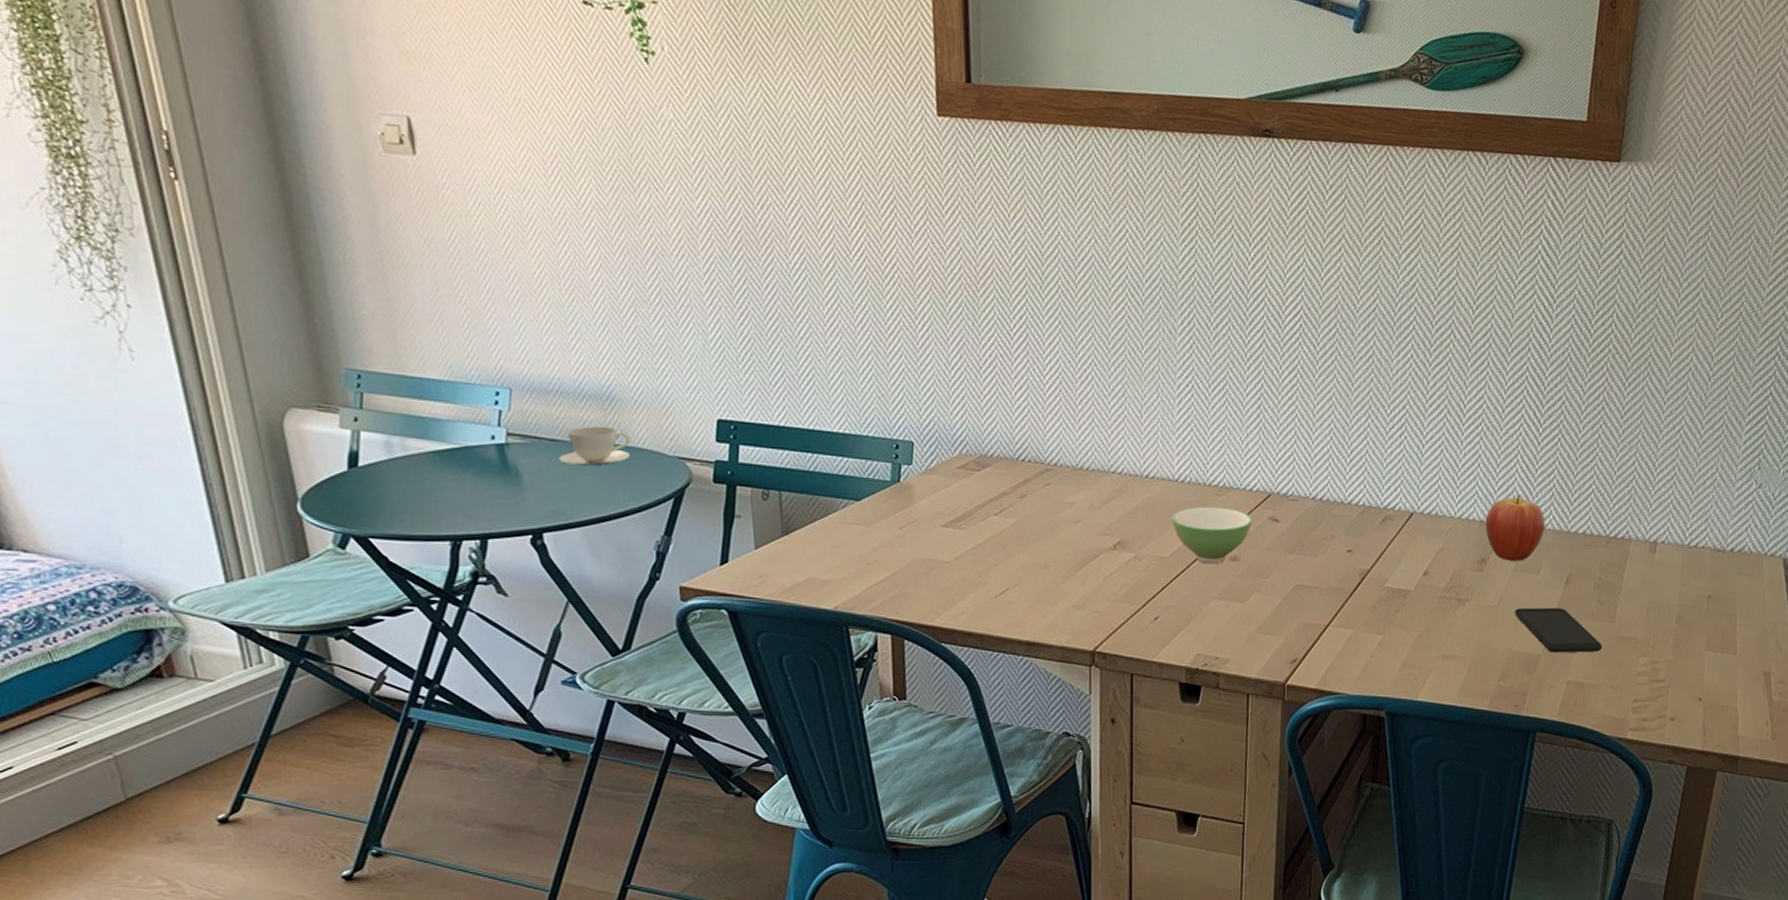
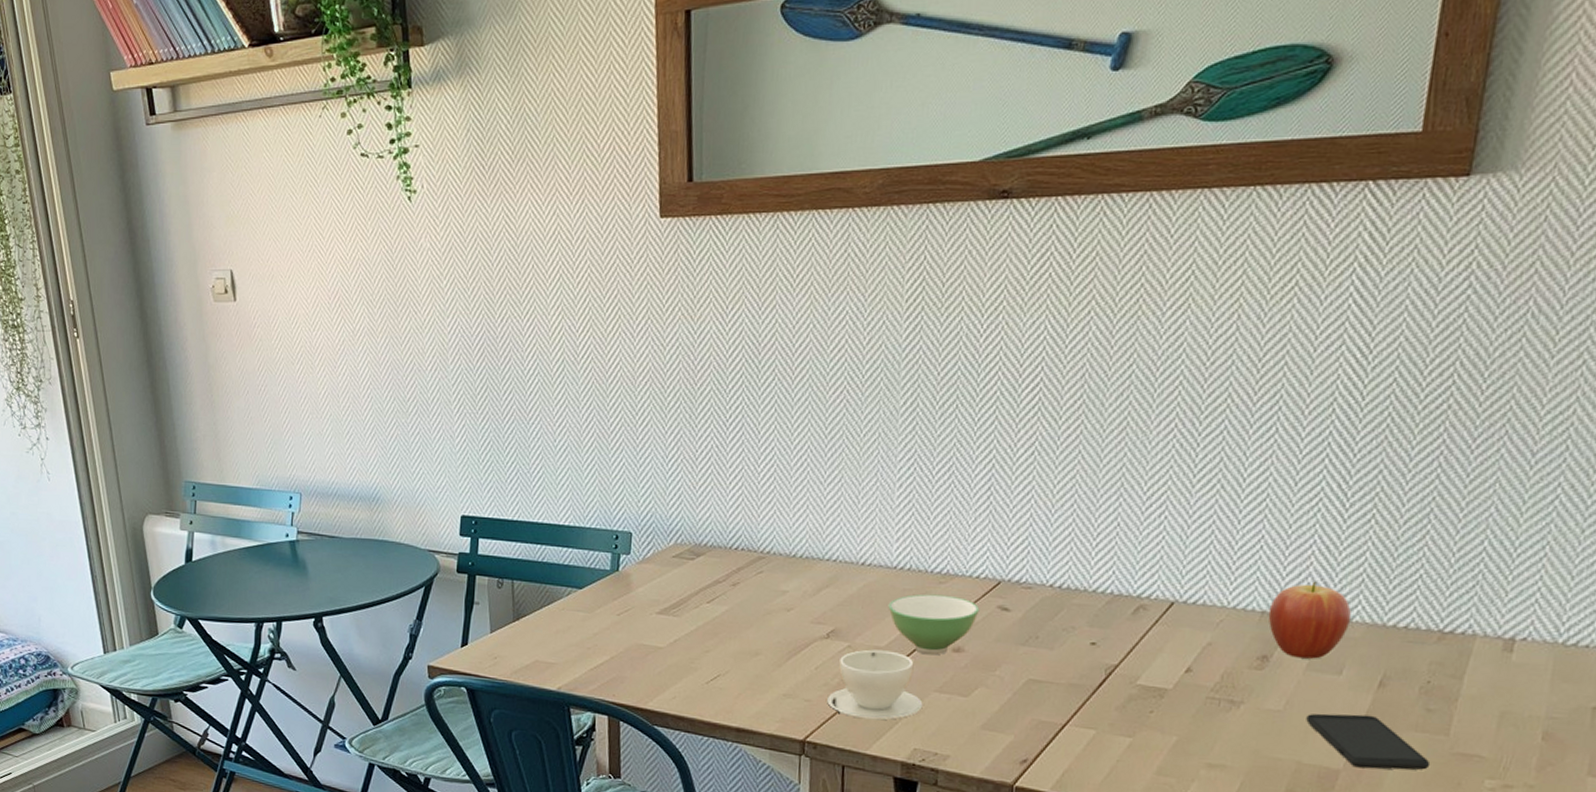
teacup: present [558,426,631,466] -> none [335,523,391,559]
teacup: none [1115,560,1205,628] -> present [827,649,923,720]

